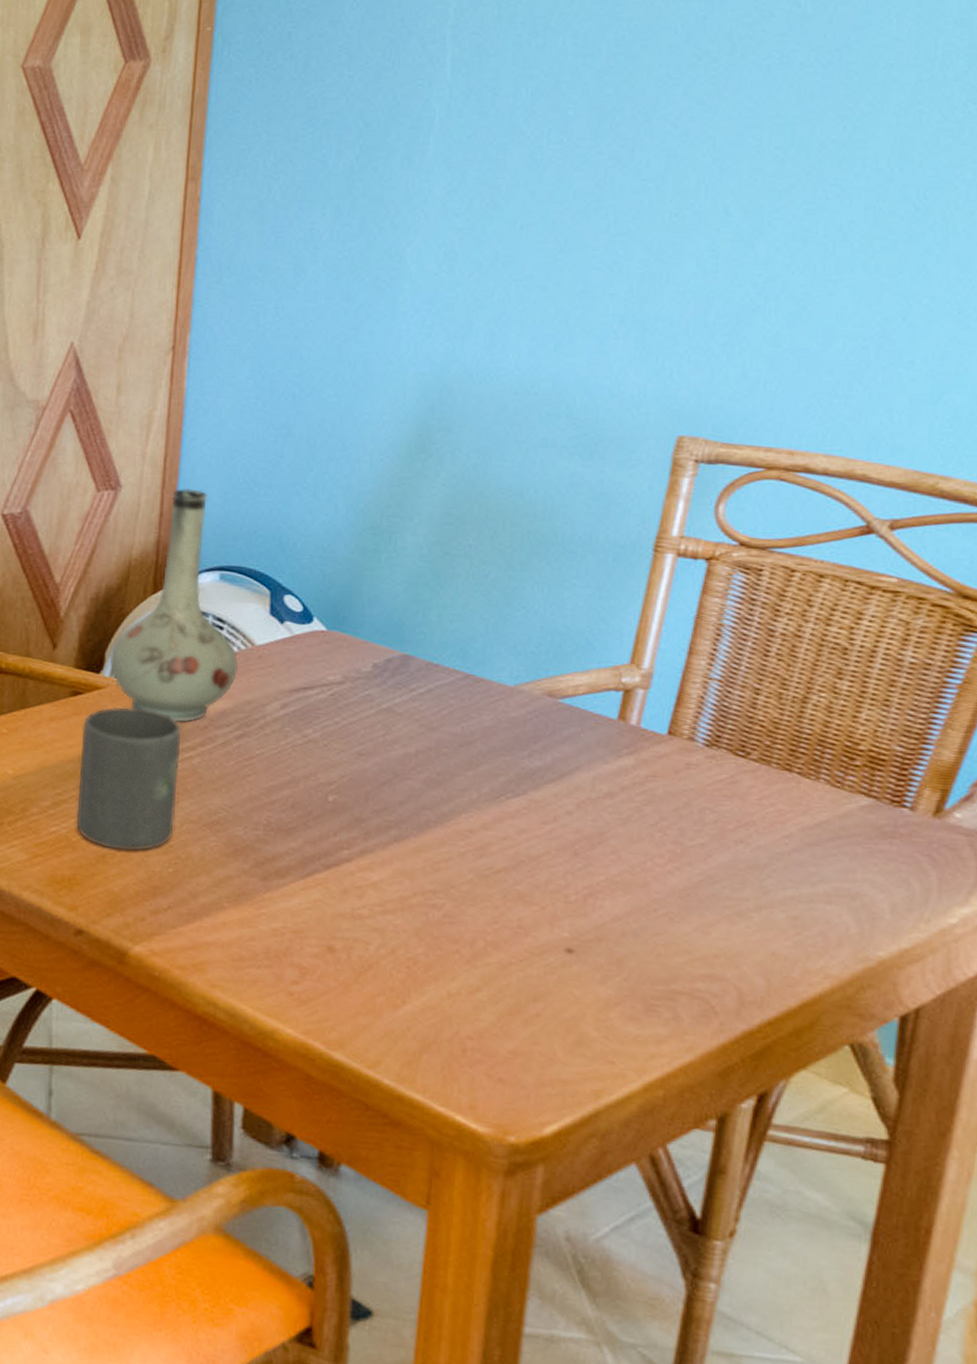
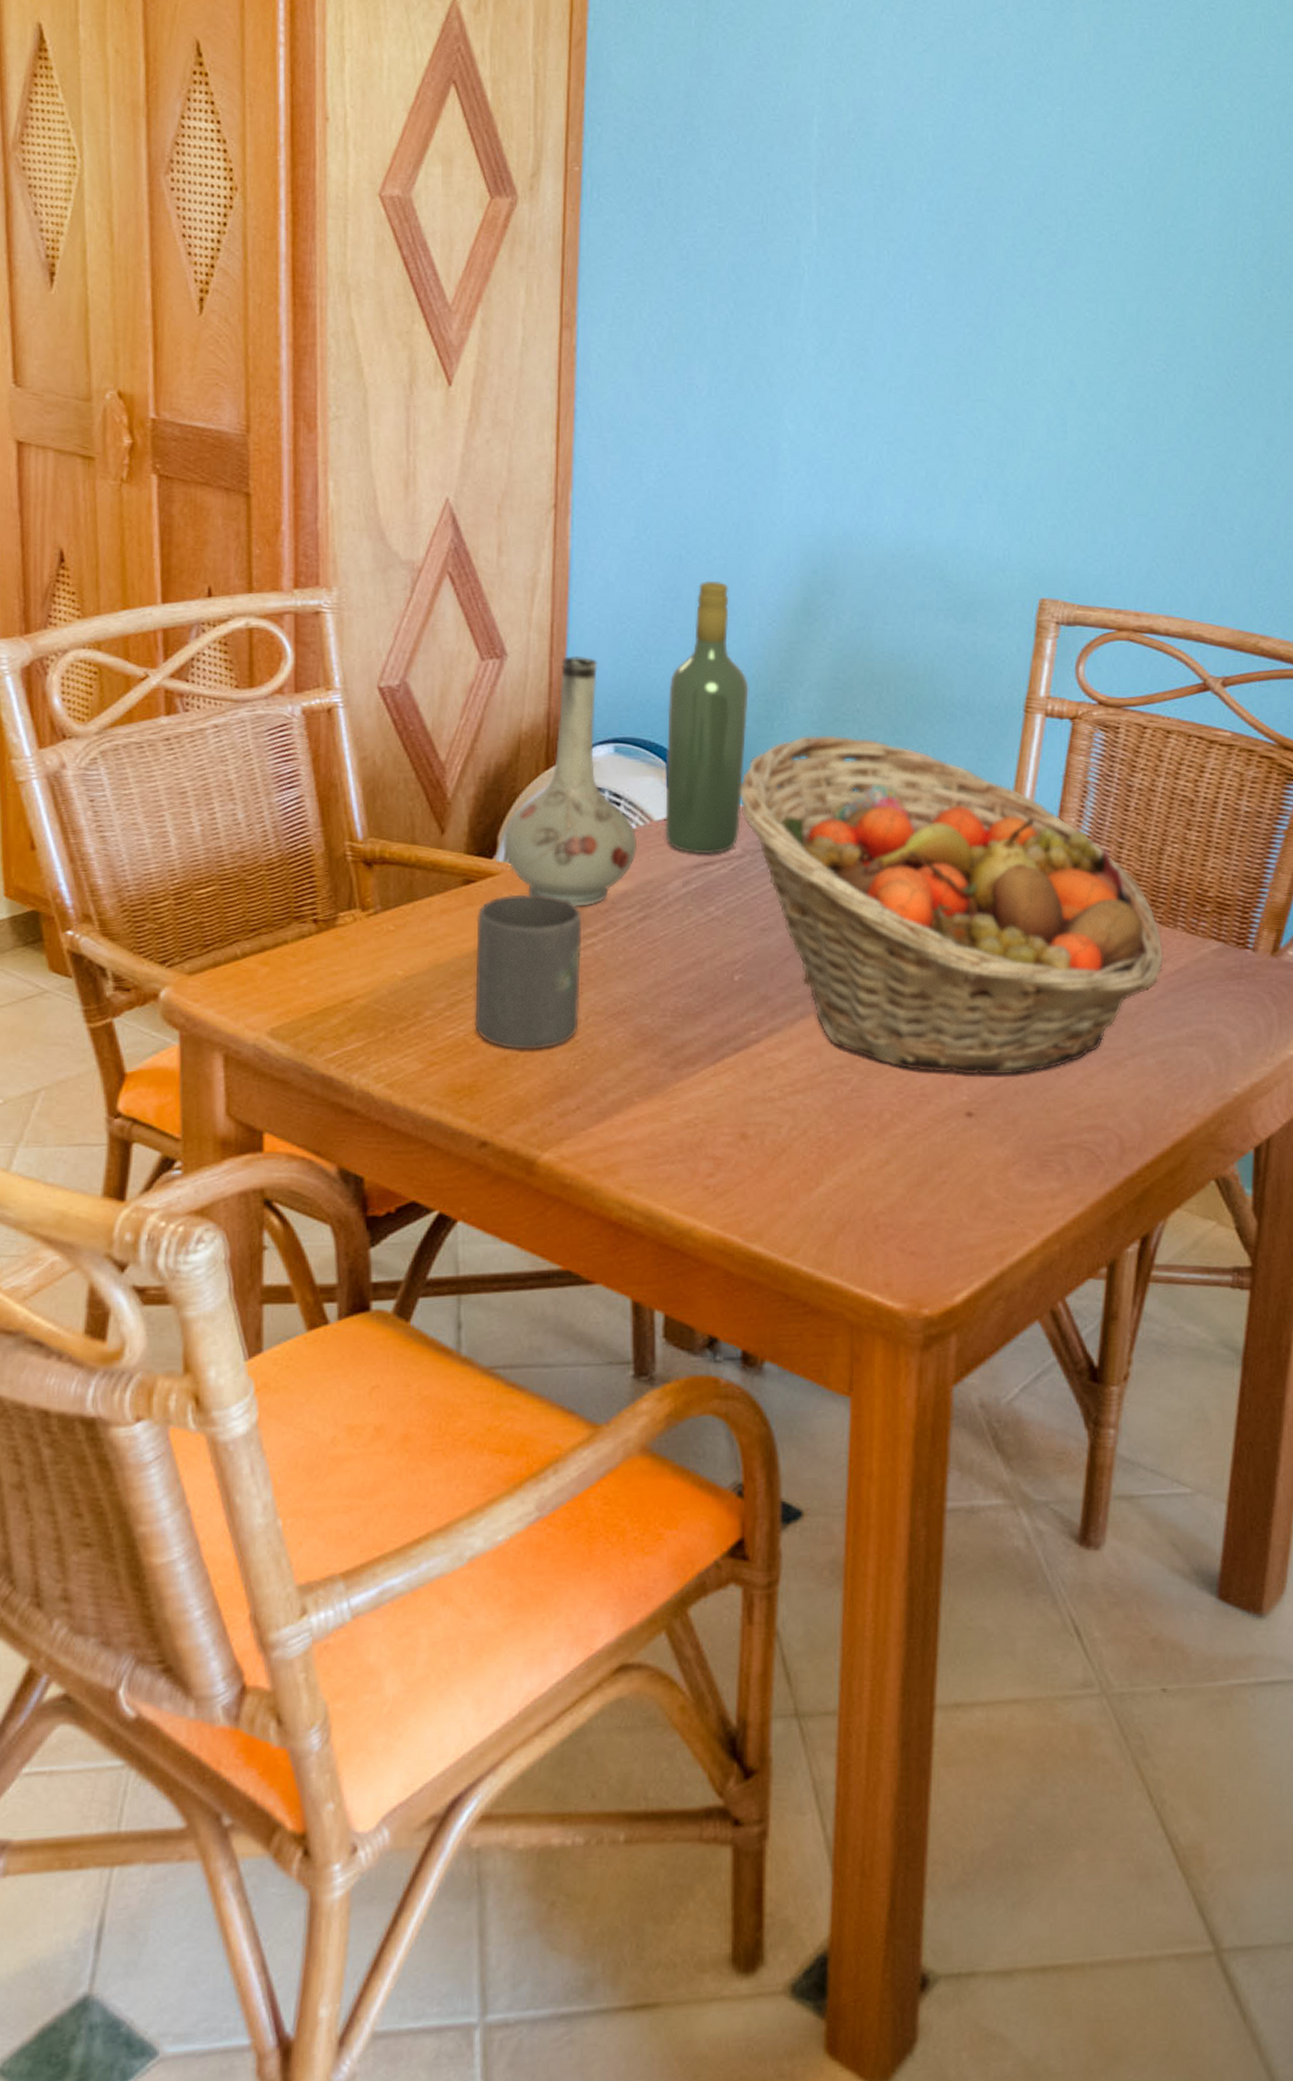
wine bottle: none [266,417,357,679] -> present [665,580,749,855]
fruit basket: none [342,568,802,916] -> present [739,735,1164,1075]

